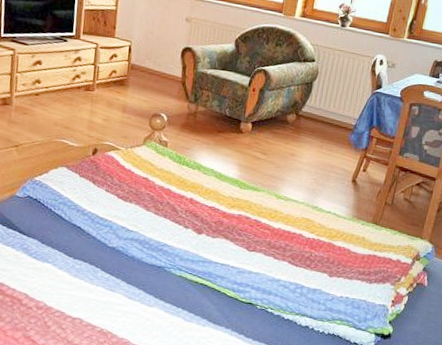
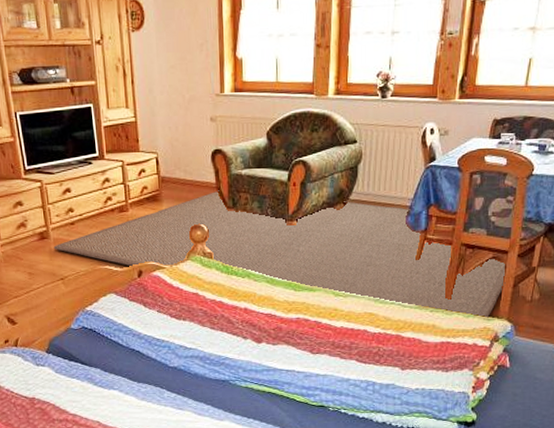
rug: none [13,84,432,238] -> present [53,190,506,319]

